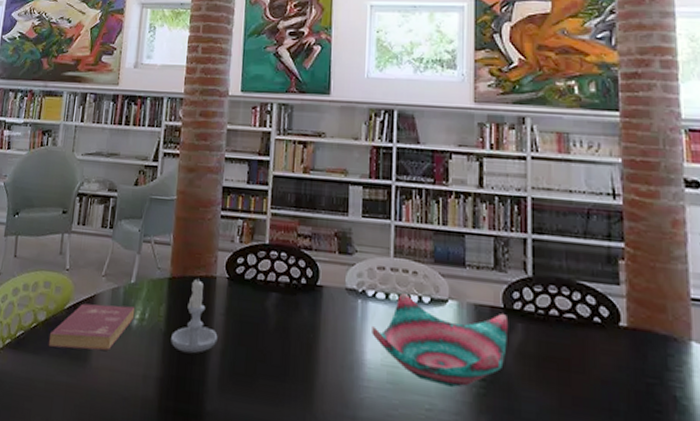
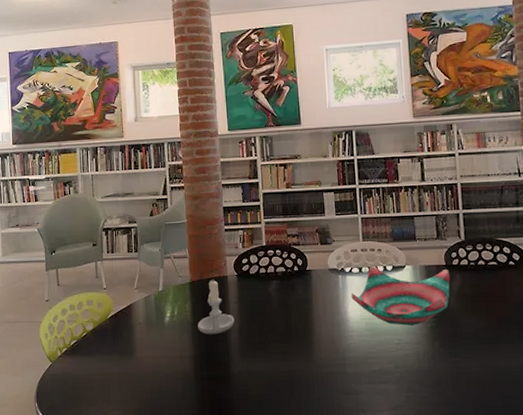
book: present [48,303,136,351] -> none [98,308,166,348]

